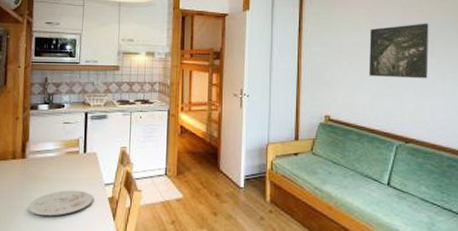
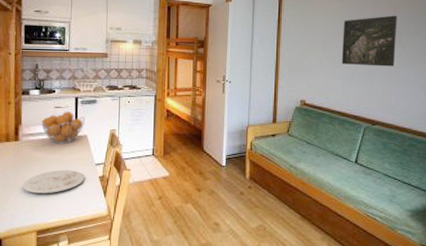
fruit basket: none [49,128,95,162] -> present [41,112,86,144]

